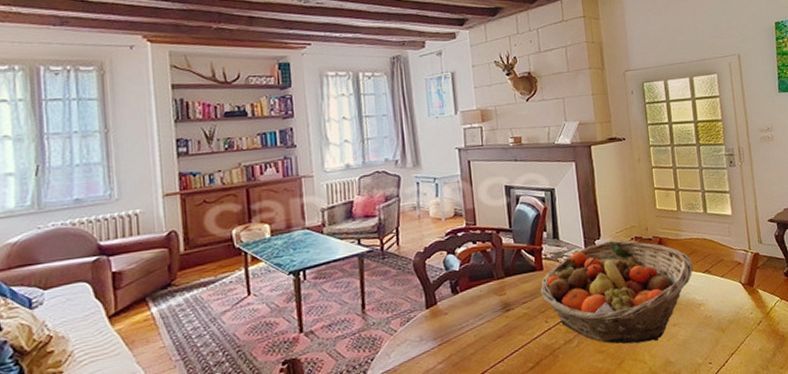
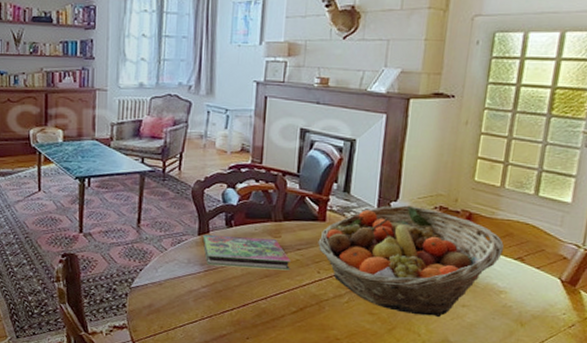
book: none [431,297,520,339] -> present [202,235,291,271]

